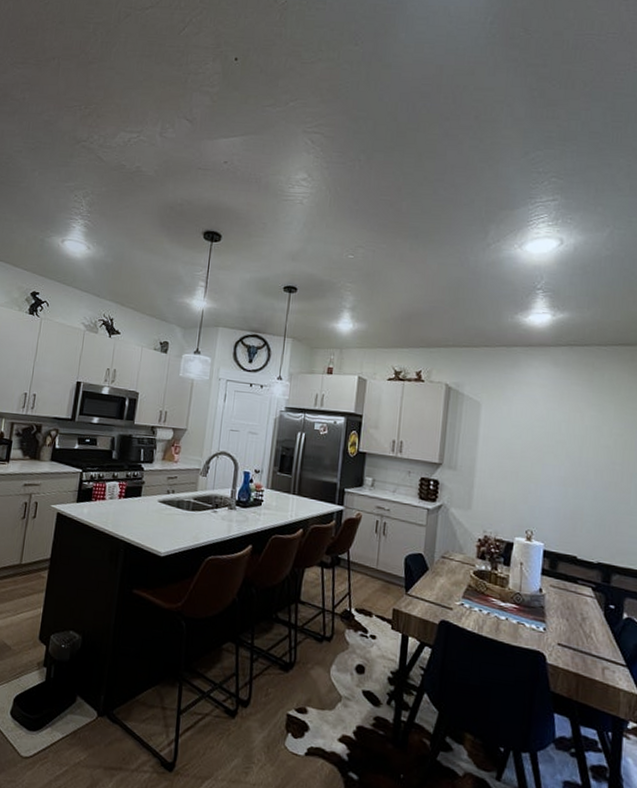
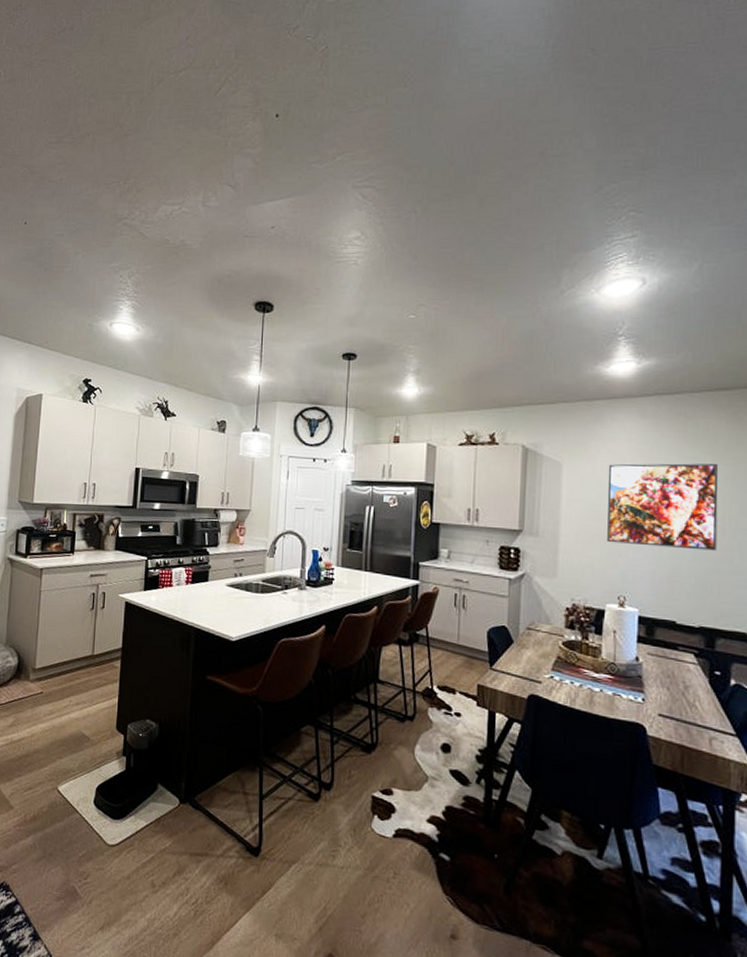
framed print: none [518,407,620,493] -> present [607,463,719,551]

